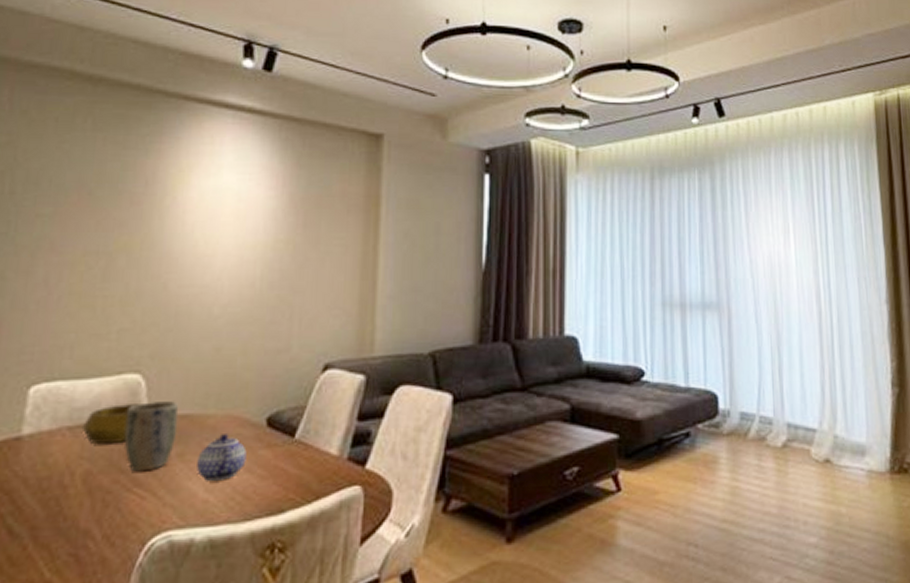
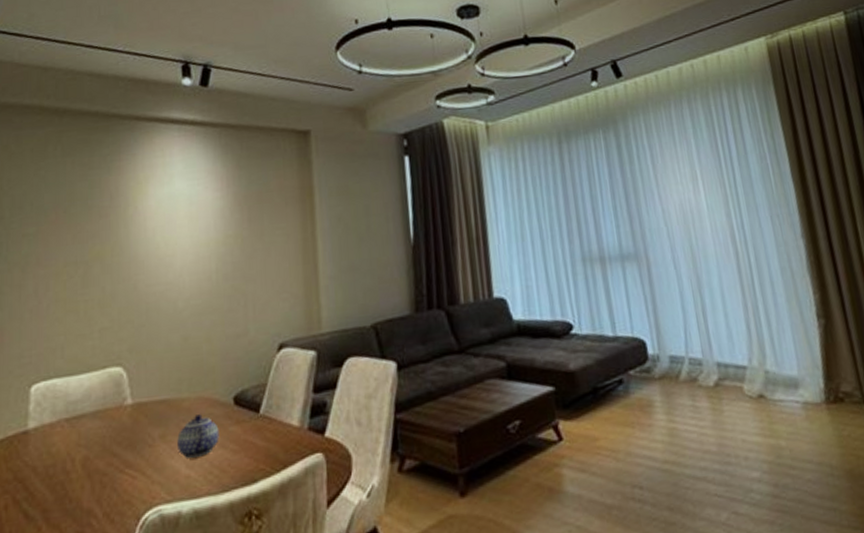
decorative bowl: present [81,404,141,445] -> none [77,393,124,433]
plant pot: present [123,401,179,472] -> none [113,388,158,455]

